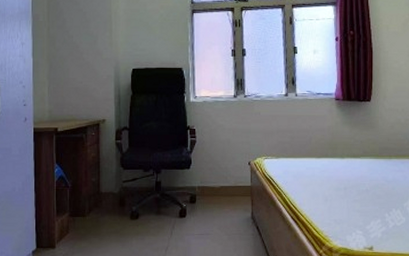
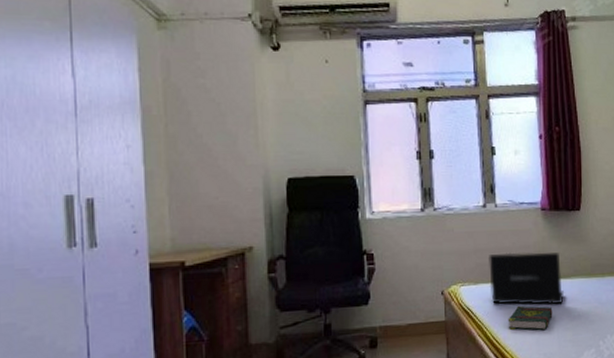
laptop: none [289,134,354,180] -> present [489,252,564,305]
book: none [303,179,343,199] -> present [508,306,553,330]

